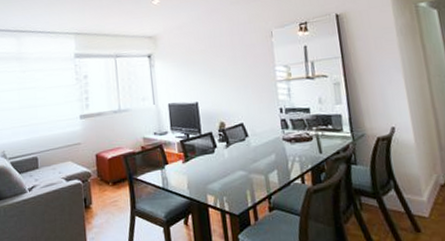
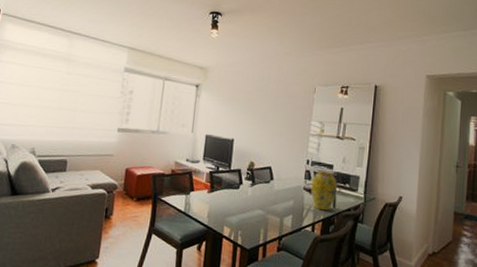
vase: none [289,115,321,159] -> present [311,170,338,211]

